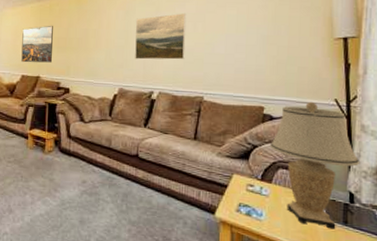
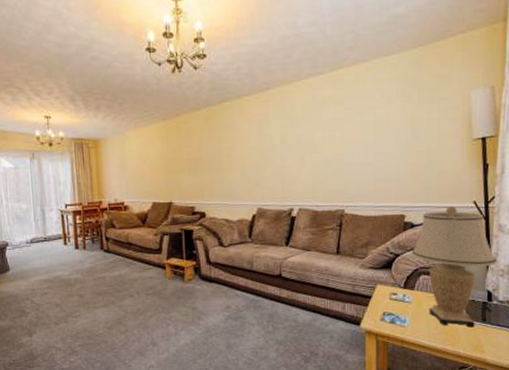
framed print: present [21,25,53,63] -> none [149,145,184,189]
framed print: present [135,12,187,60] -> none [271,122,324,176]

